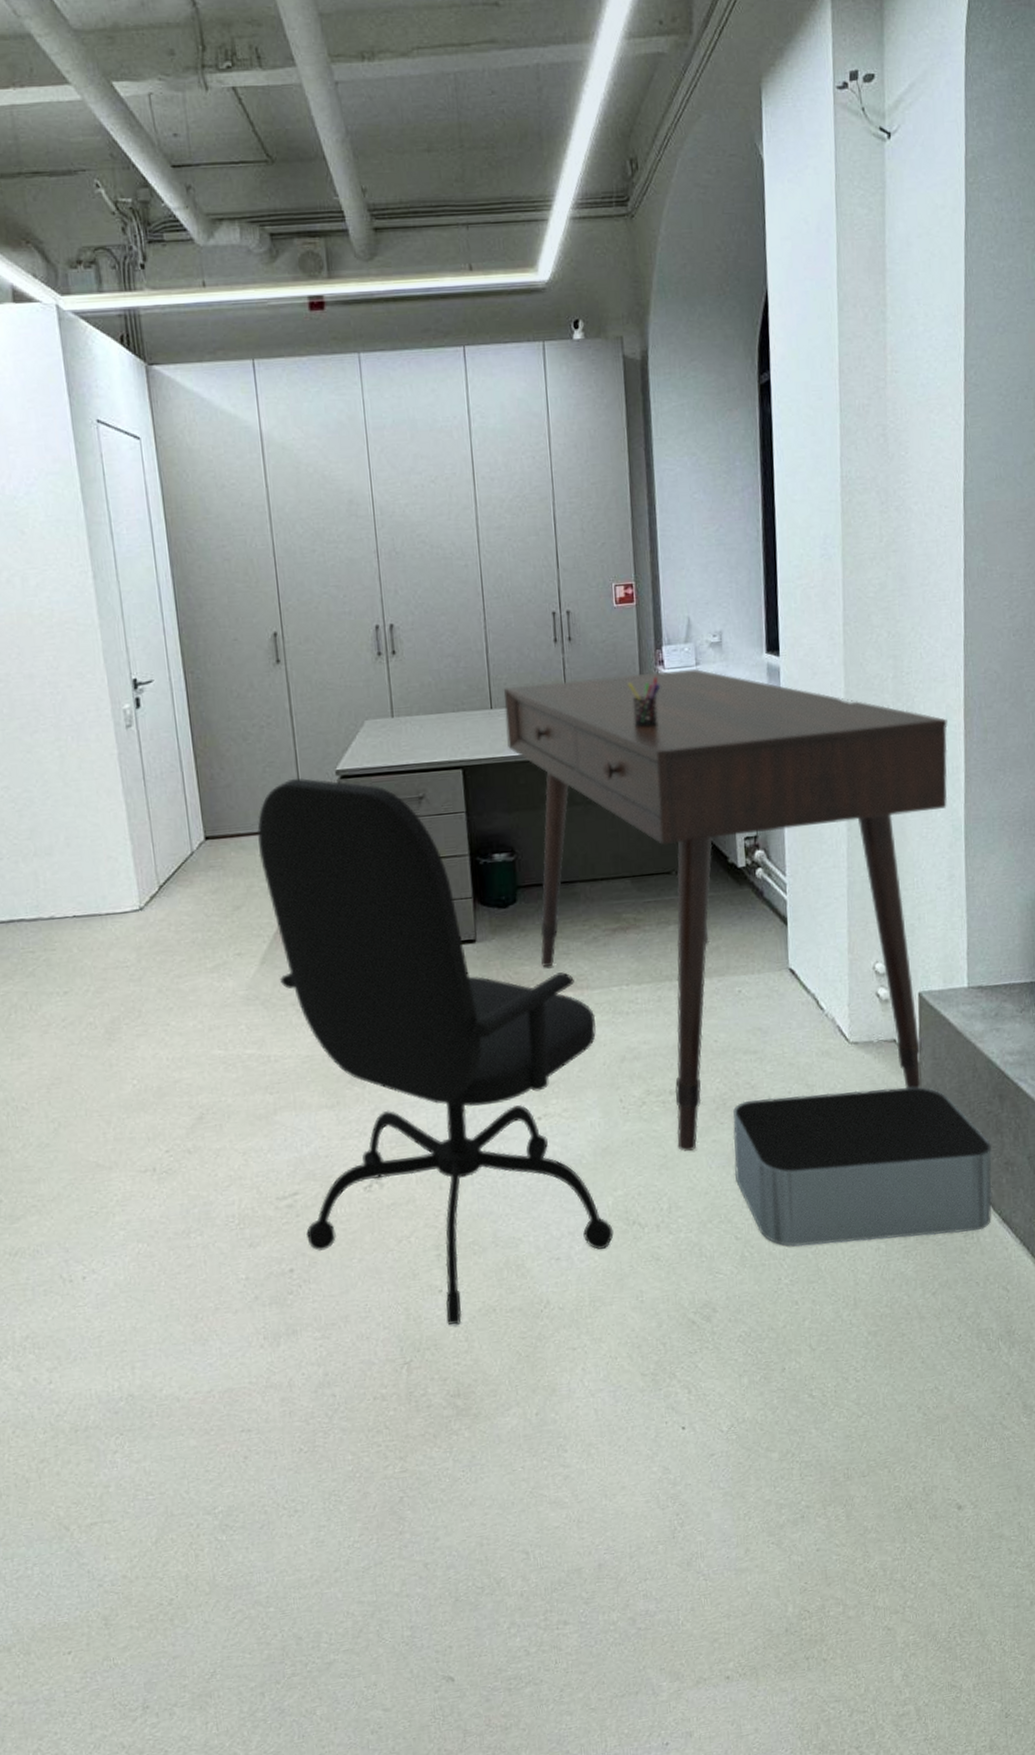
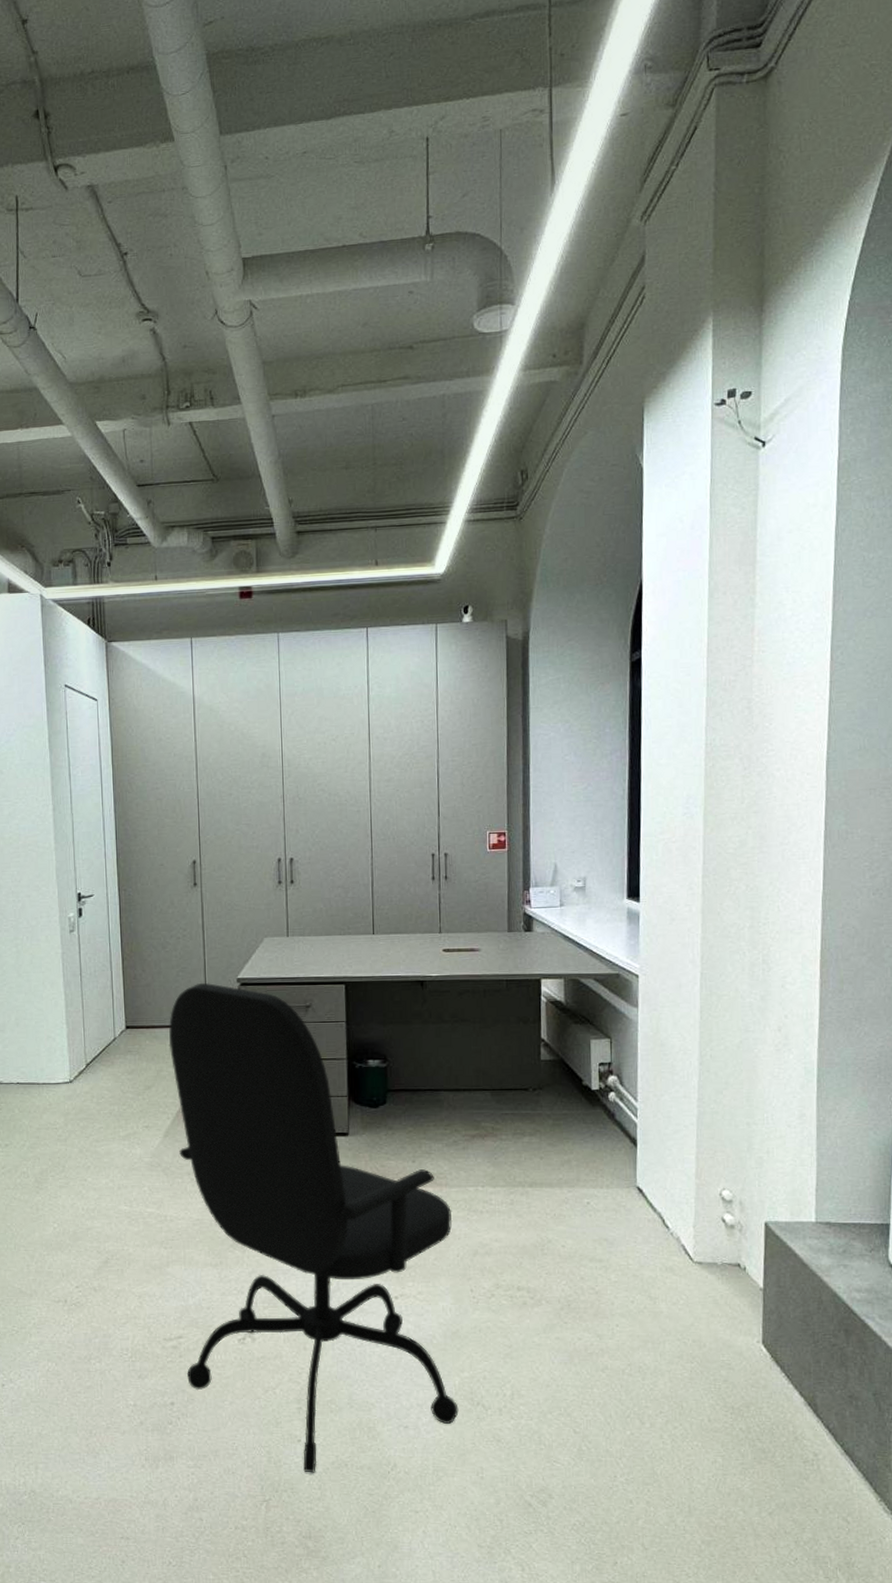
desk: present [503,668,948,1151] -> none [385,909,803,1344]
pen holder: present [628,677,661,728] -> none [497,915,527,959]
storage bin: present [733,1086,992,1247] -> none [575,1304,836,1459]

